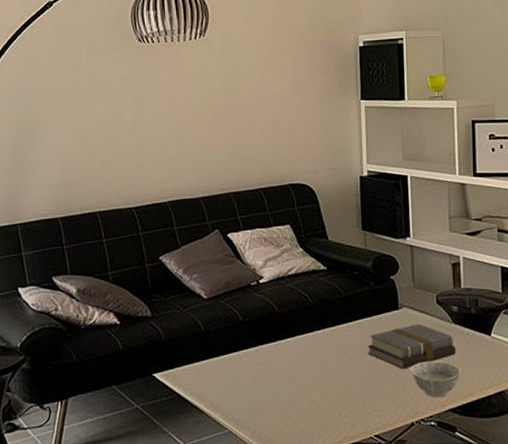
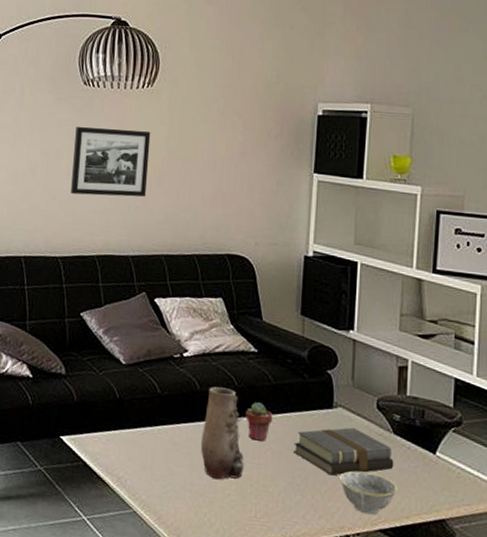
picture frame: none [136,79,209,146] -> present [71,126,151,197]
vase: none [283,306,326,390] -> present [200,387,245,480]
potted succulent: none [322,314,347,349] -> present [245,402,273,441]

